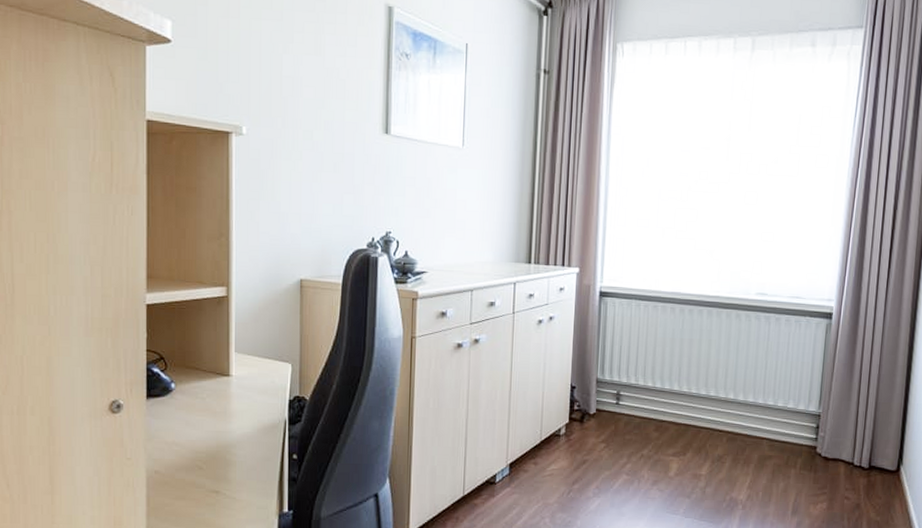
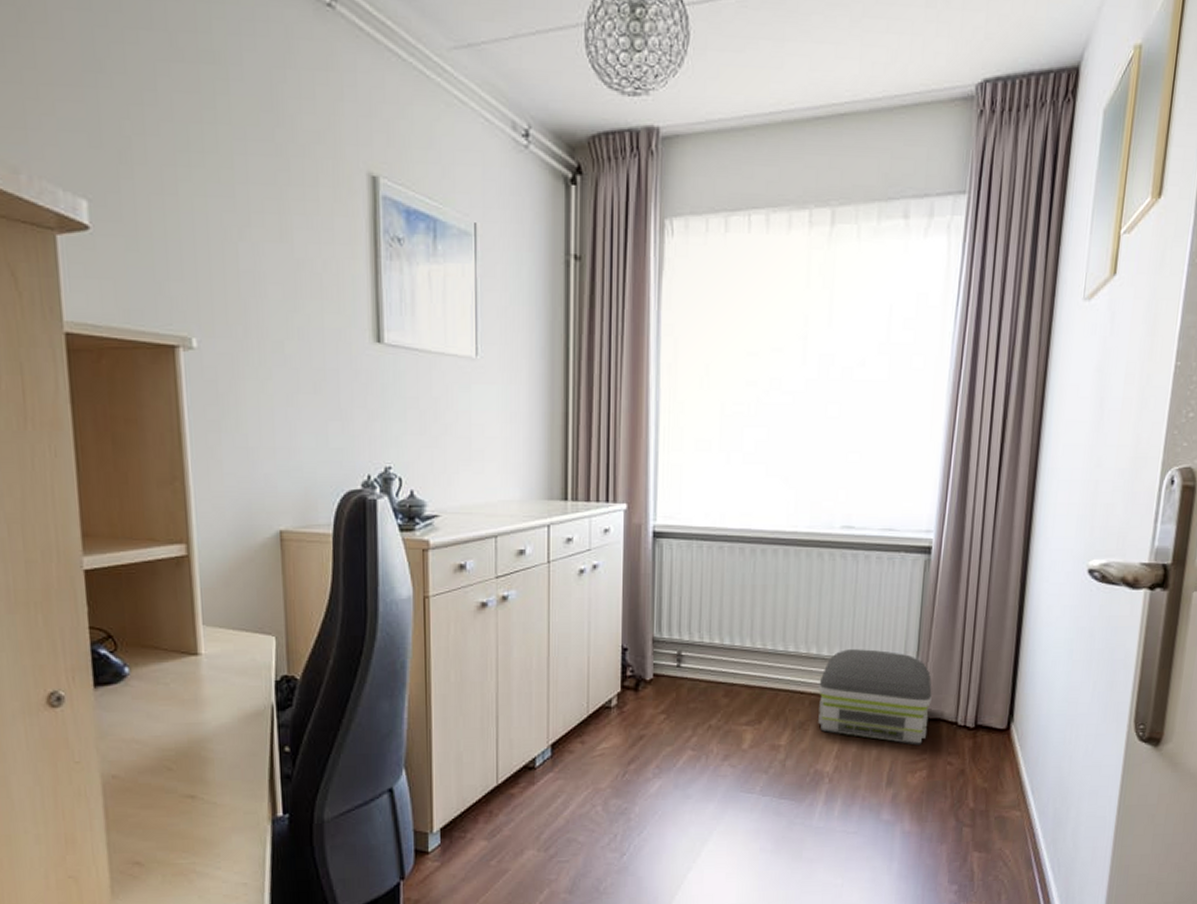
air purifier: none [734,396,832,481] -> present [818,649,932,745]

